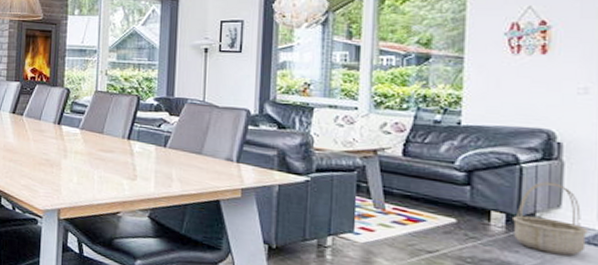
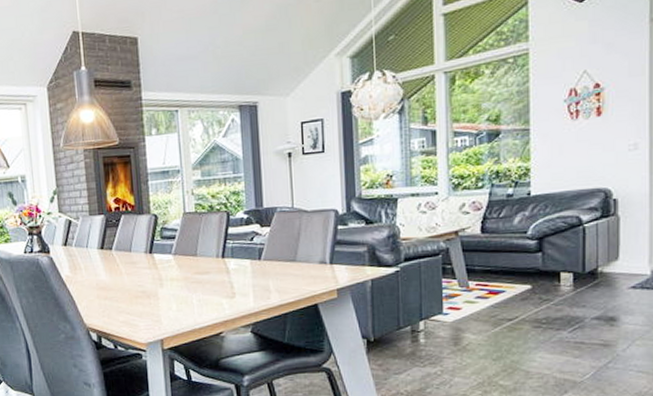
basket: present [513,182,588,256] -> none [579,237,642,303]

